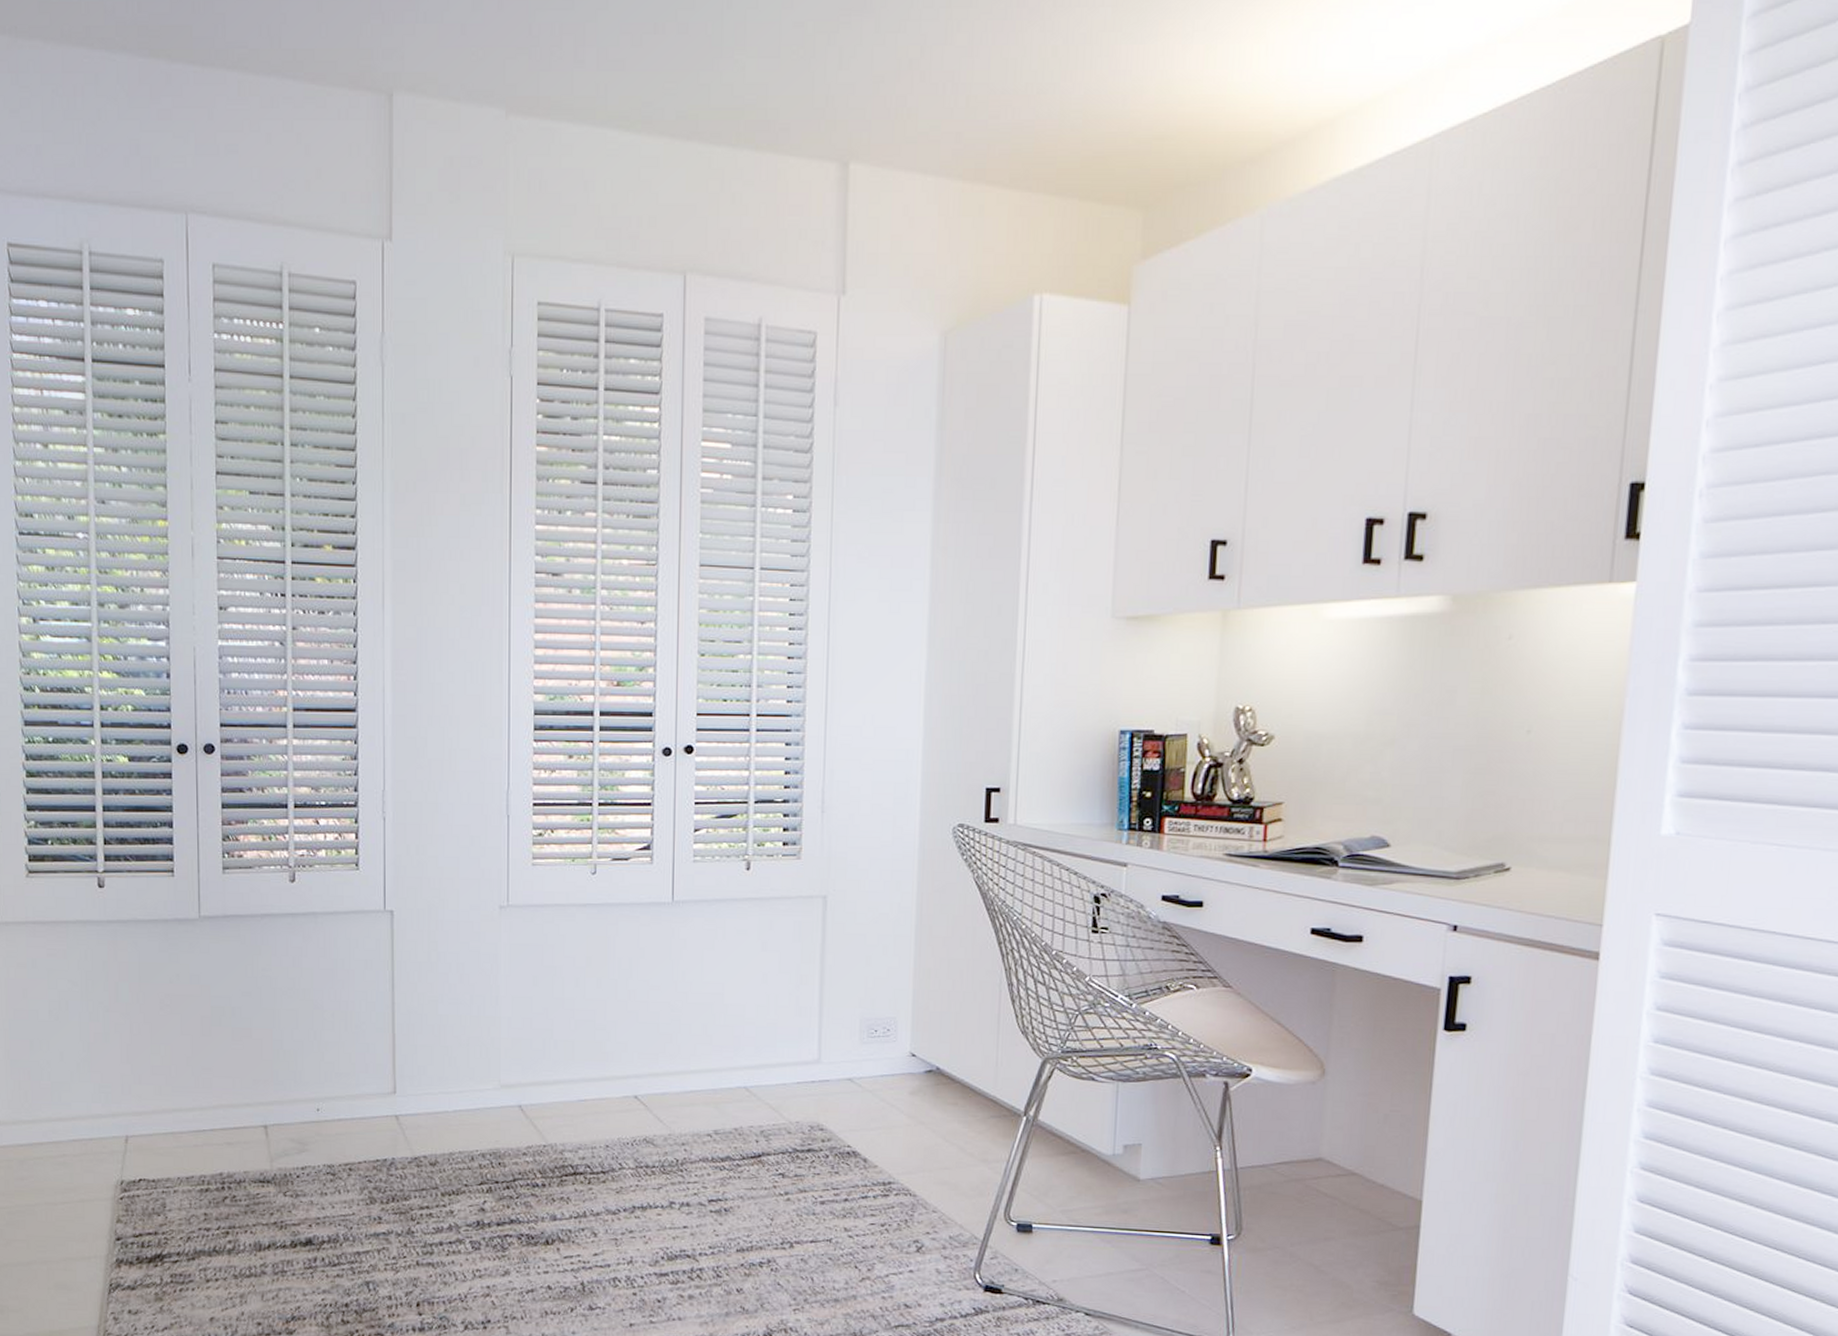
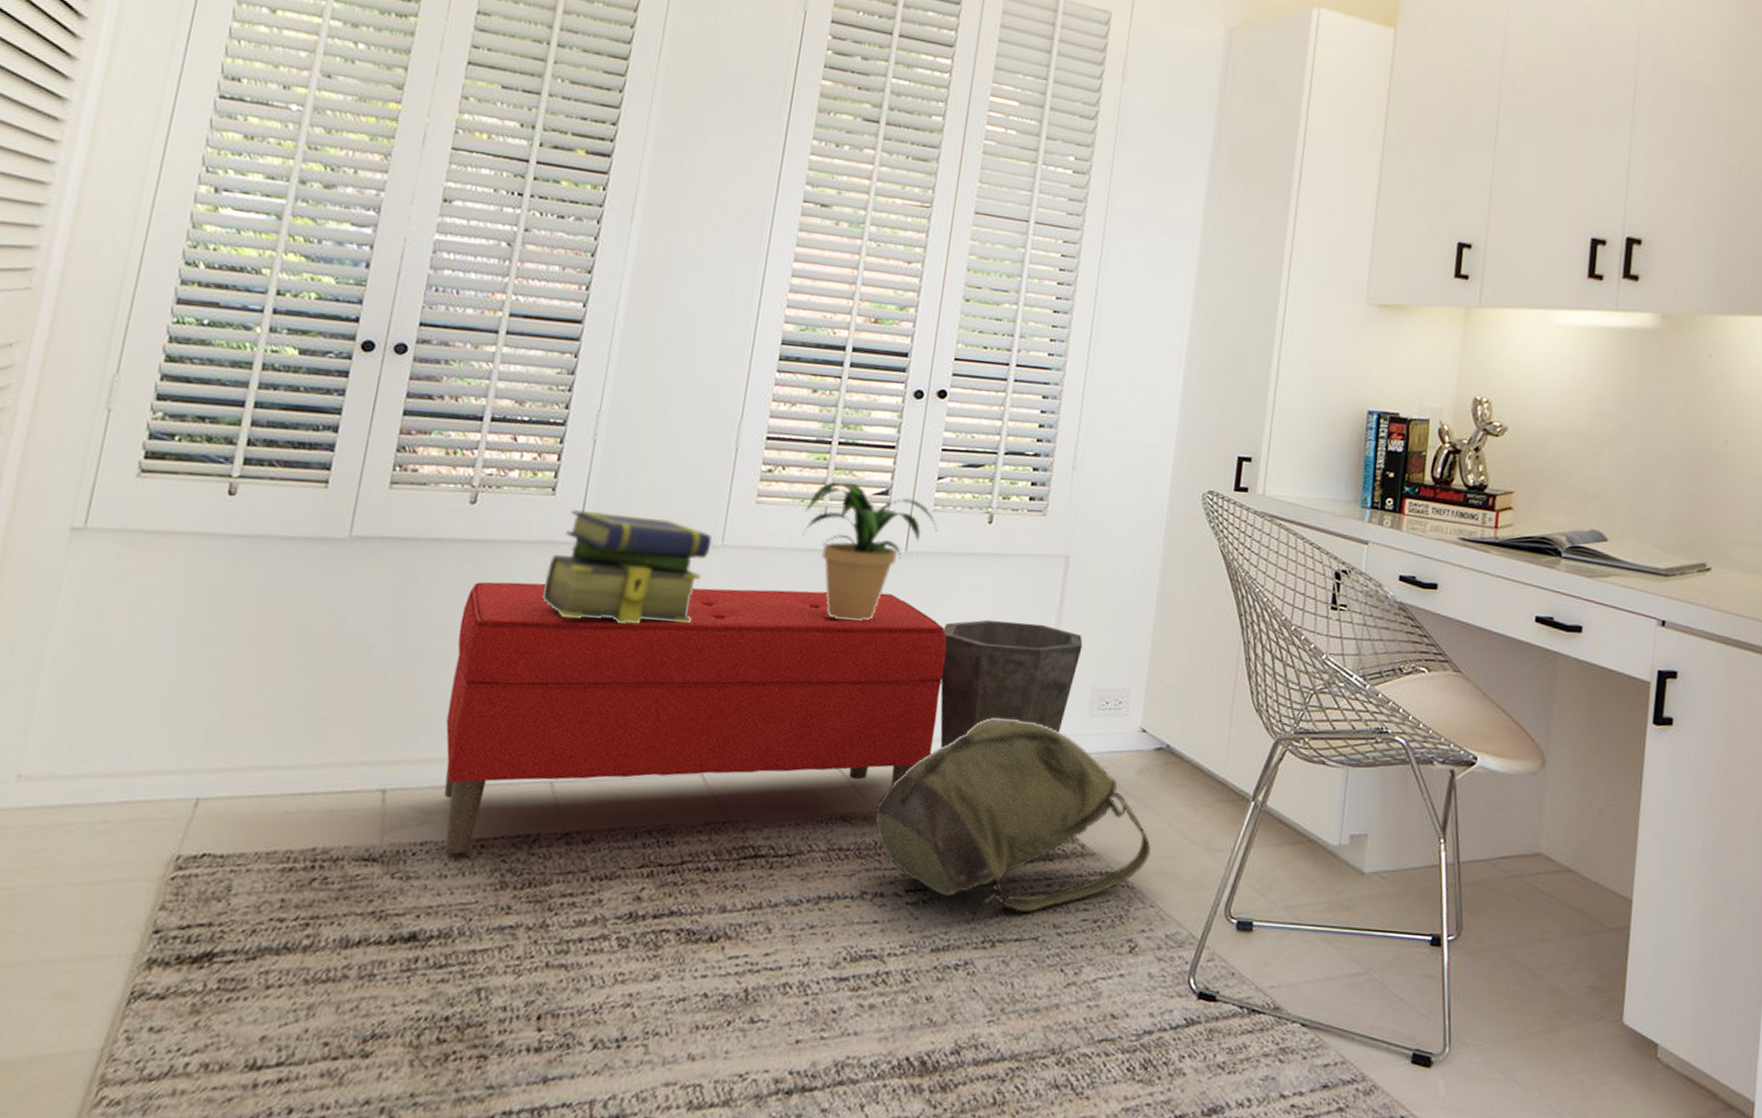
bench: none [300,940,720,1176] -> present [443,581,947,855]
stack of books: none [362,882,499,979] -> present [543,510,713,624]
potted plant: none [576,840,700,967] -> present [802,481,938,621]
backpack: none [672,1048,929,1218] -> present [873,717,1151,913]
waste bin: none [715,959,847,1077] -> present [940,619,1083,749]

